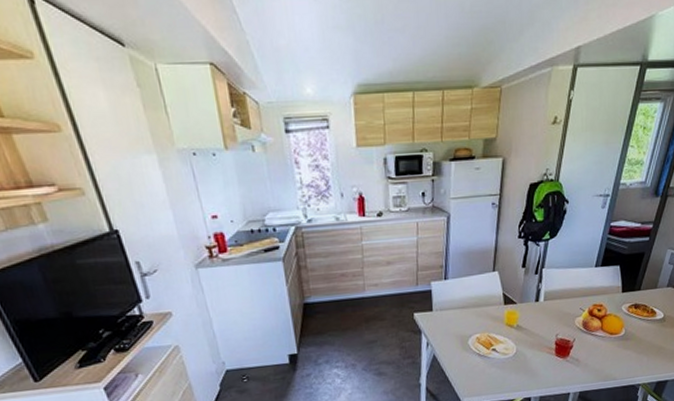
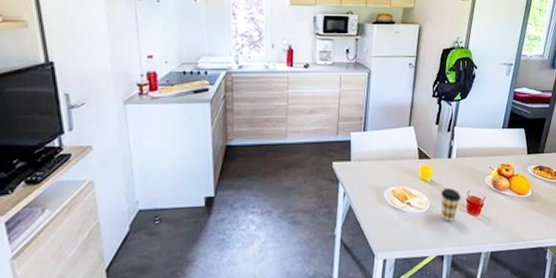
coffee cup: none [527,331,549,366] -> present [440,187,461,222]

